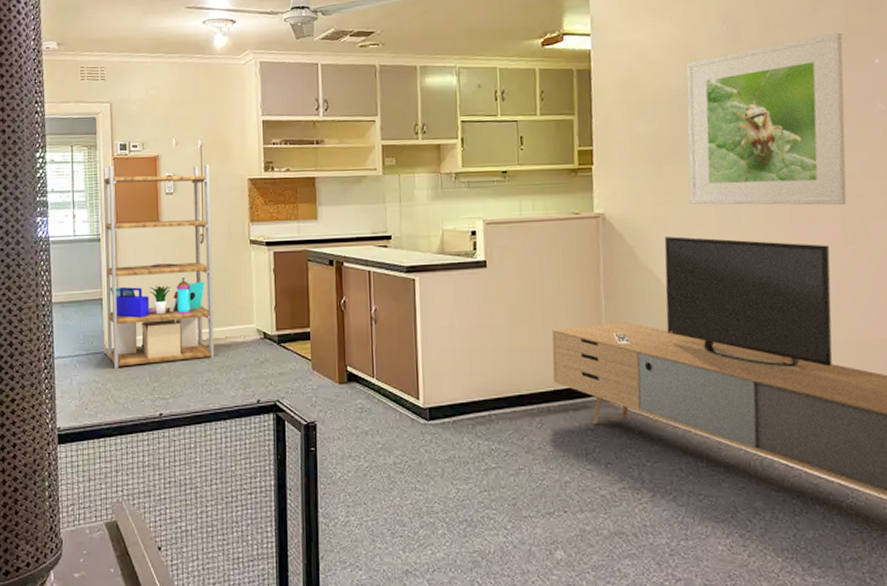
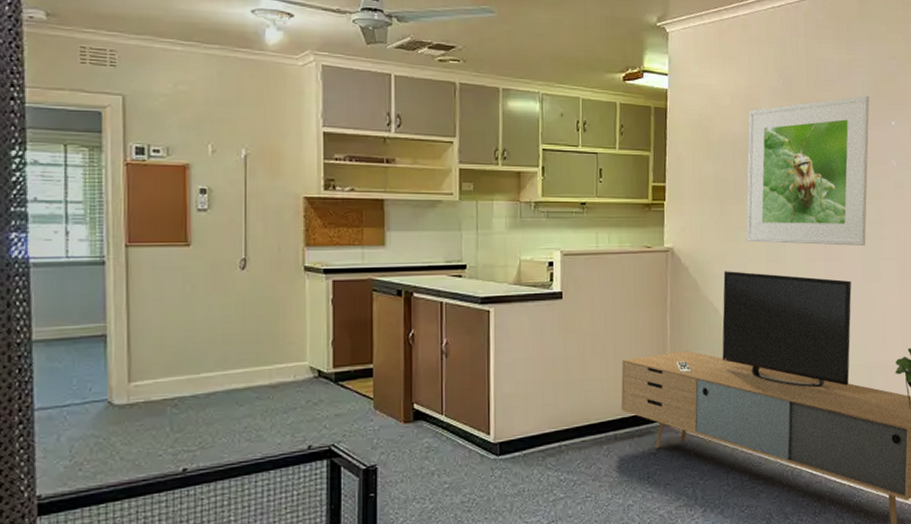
shelving unit: present [103,164,215,368] -> none [110,172,257,419]

